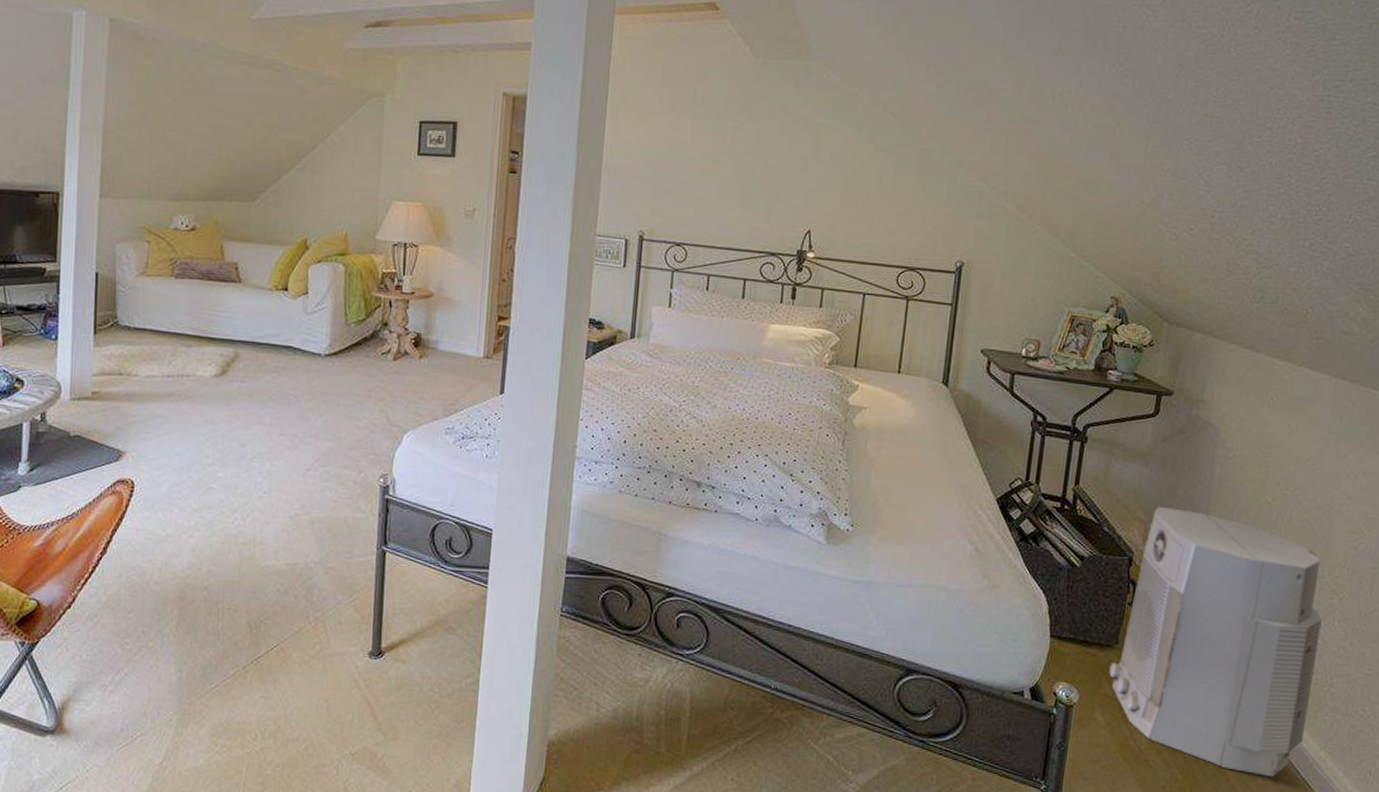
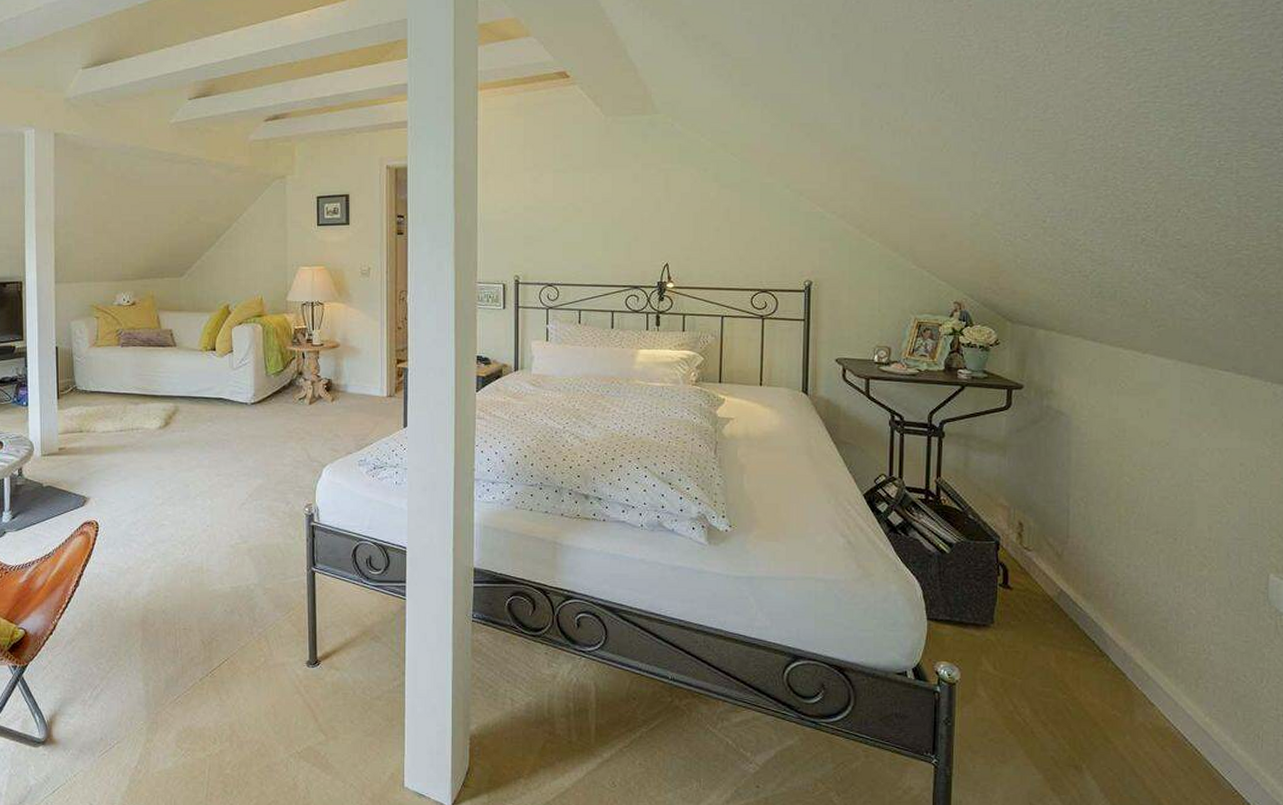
air purifier: present [1109,506,1323,778] -> none [987,492,1194,744]

